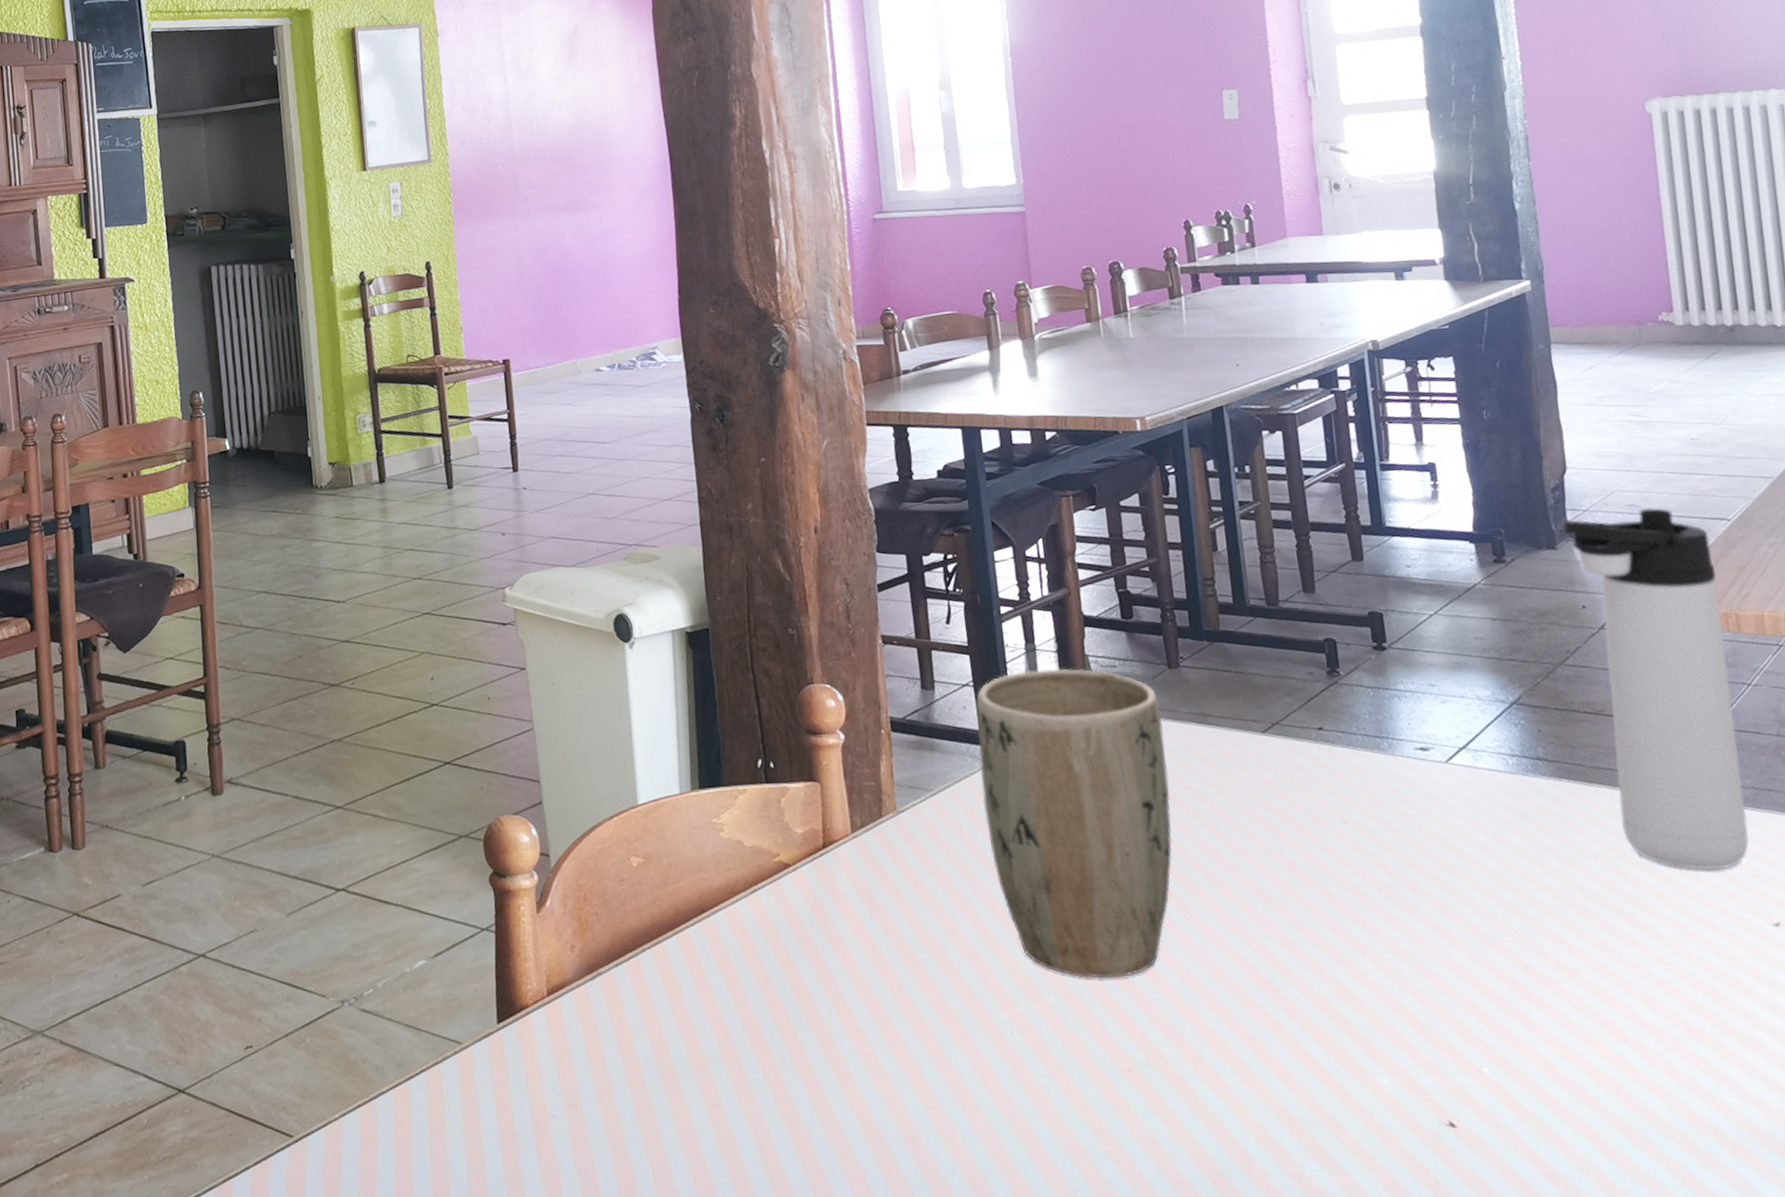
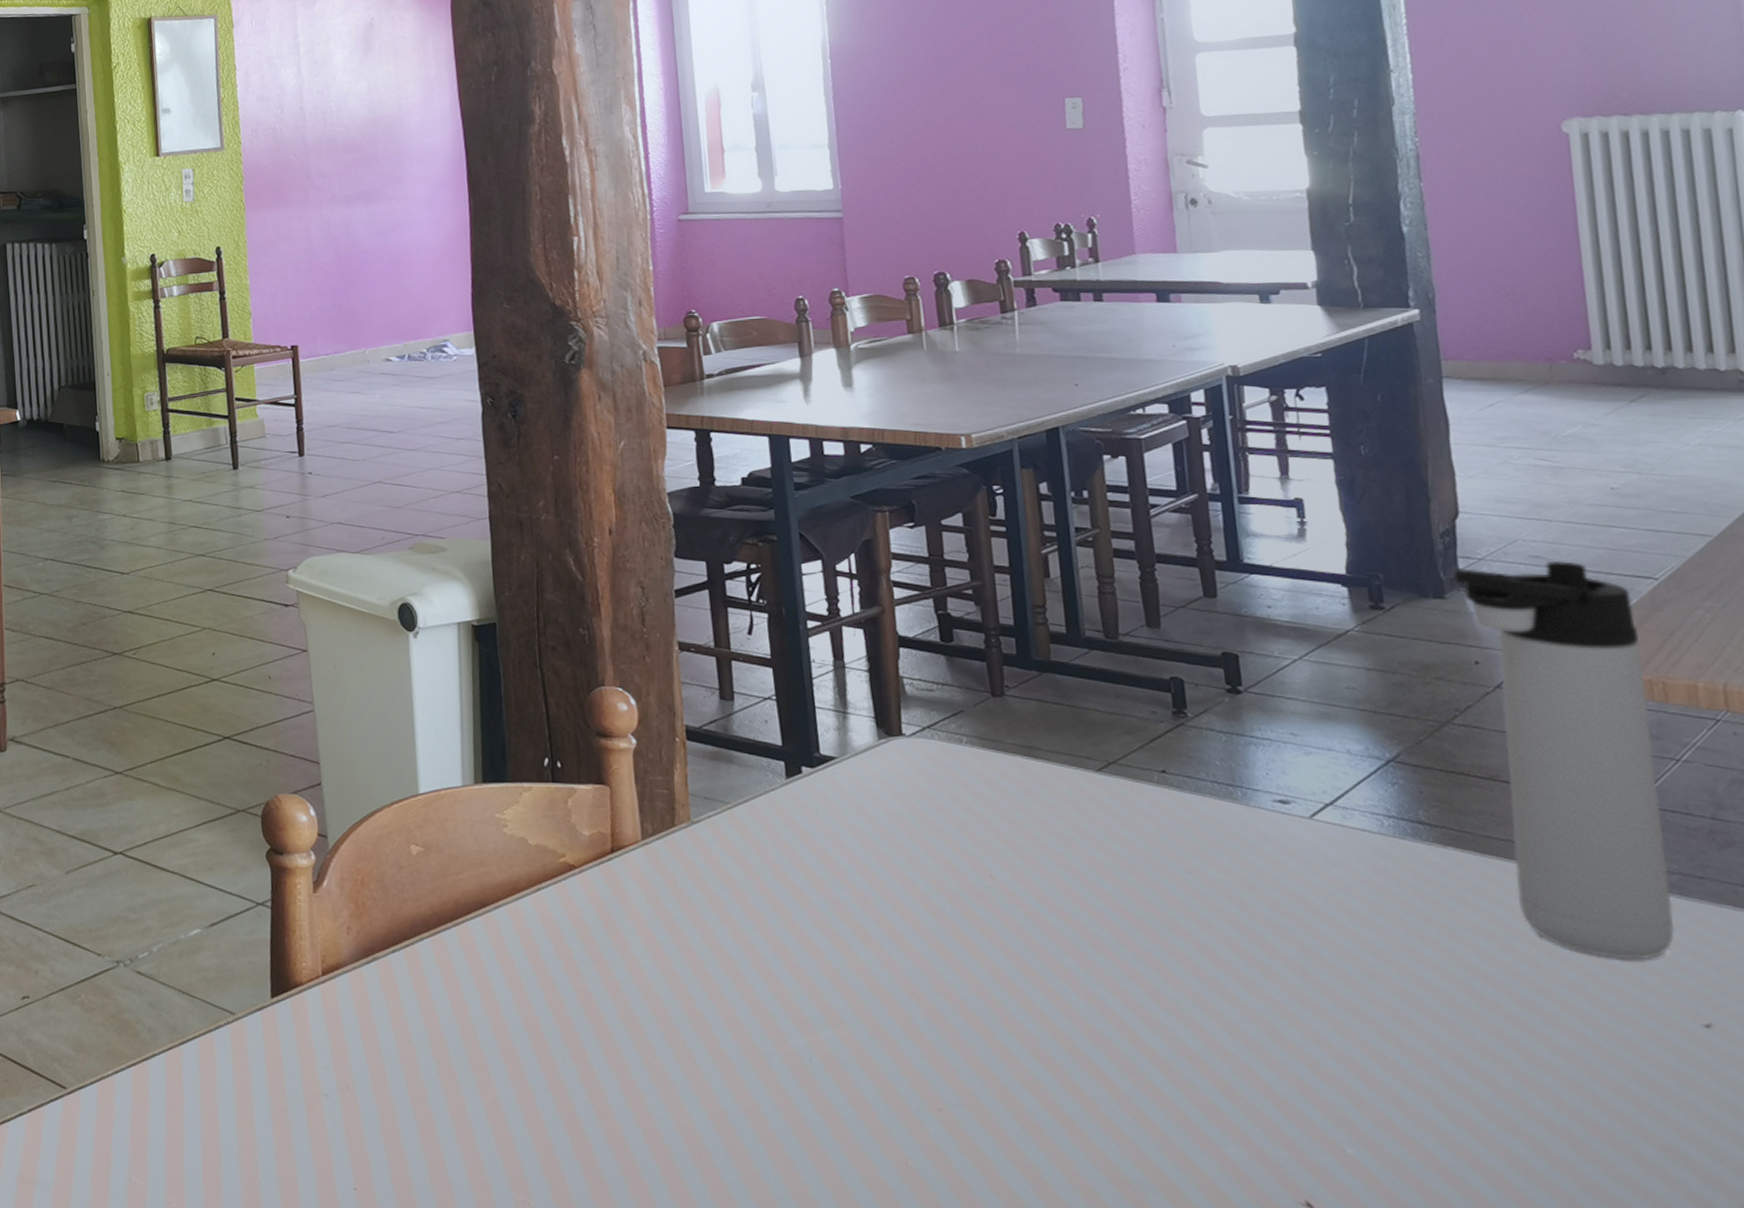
plant pot: present [976,668,1173,978] -> none [778,688,993,1013]

